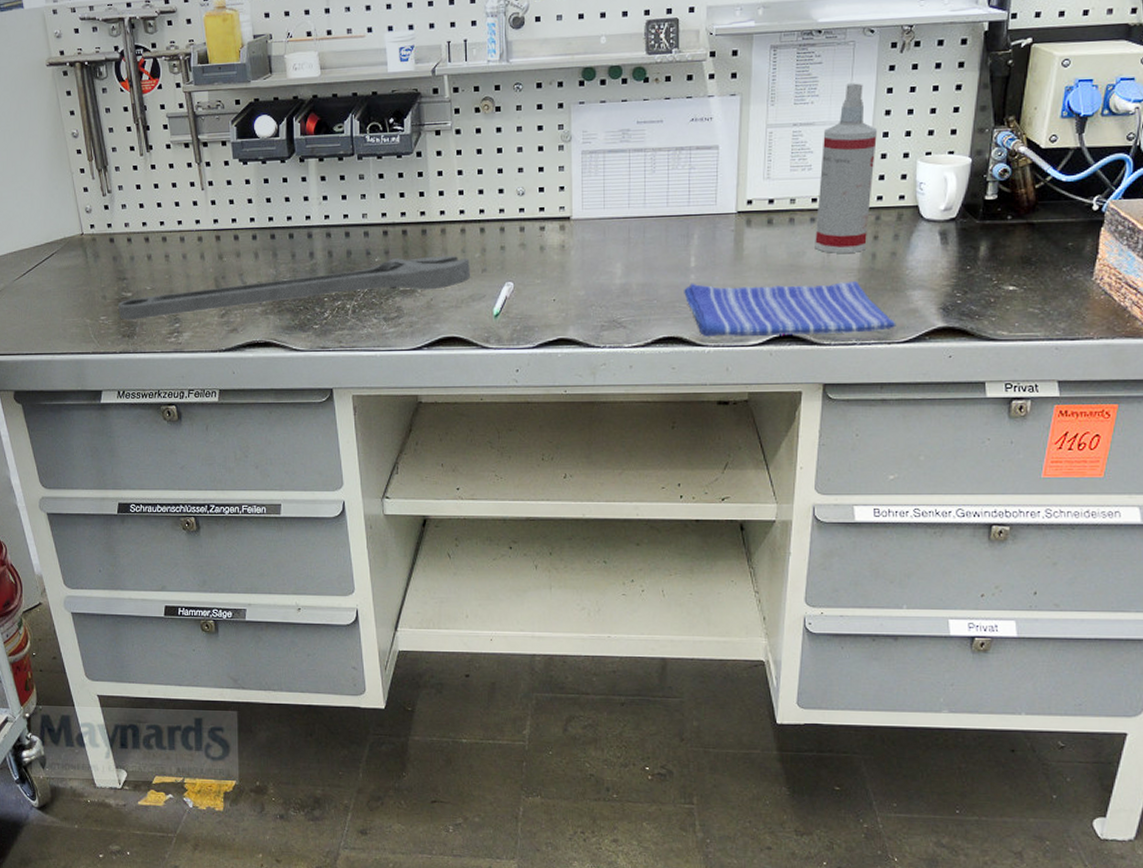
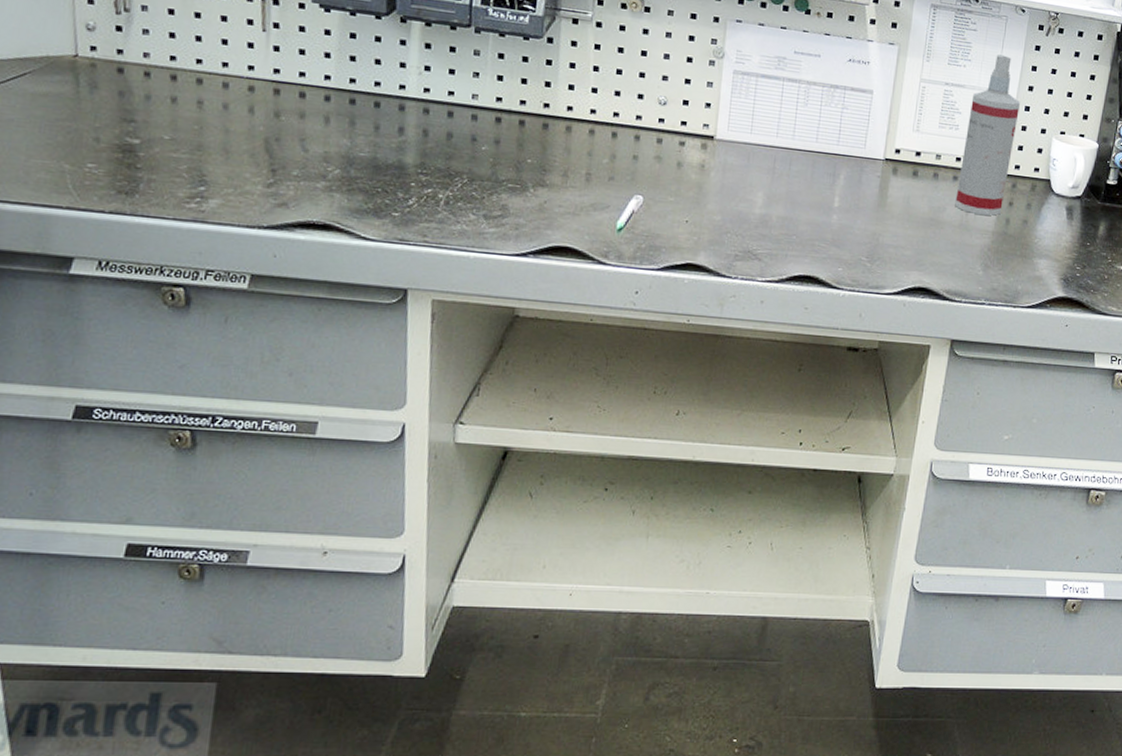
adjustable wrench: present [117,255,471,320] -> none [115,146,596,192]
dish towel: present [684,280,896,337] -> none [824,223,1022,294]

